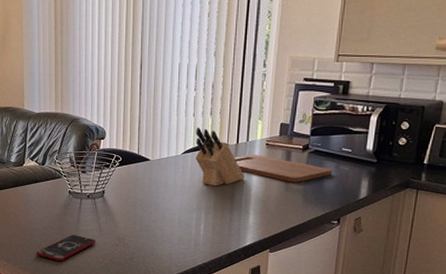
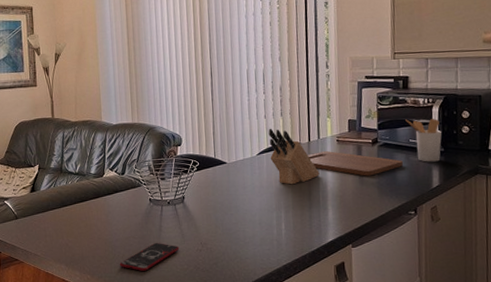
utensil holder: none [341,127,377,173] -> present [405,119,442,162]

